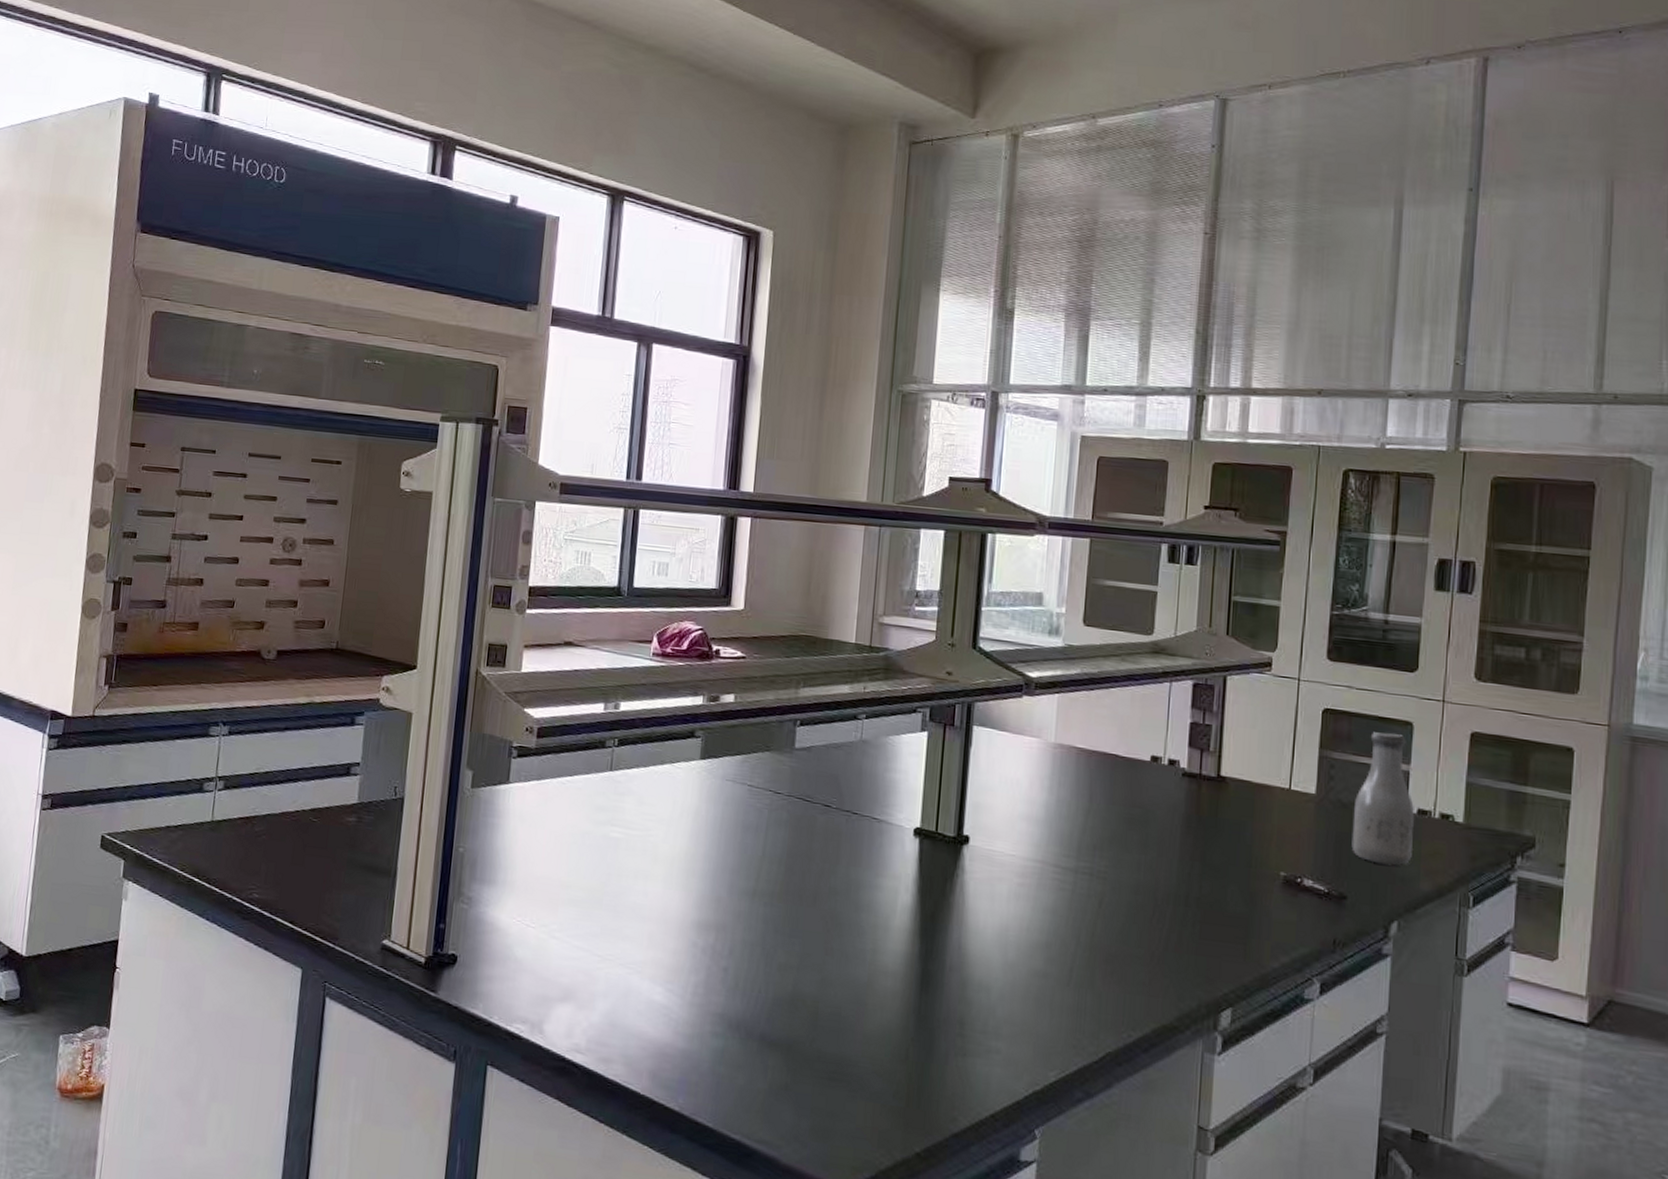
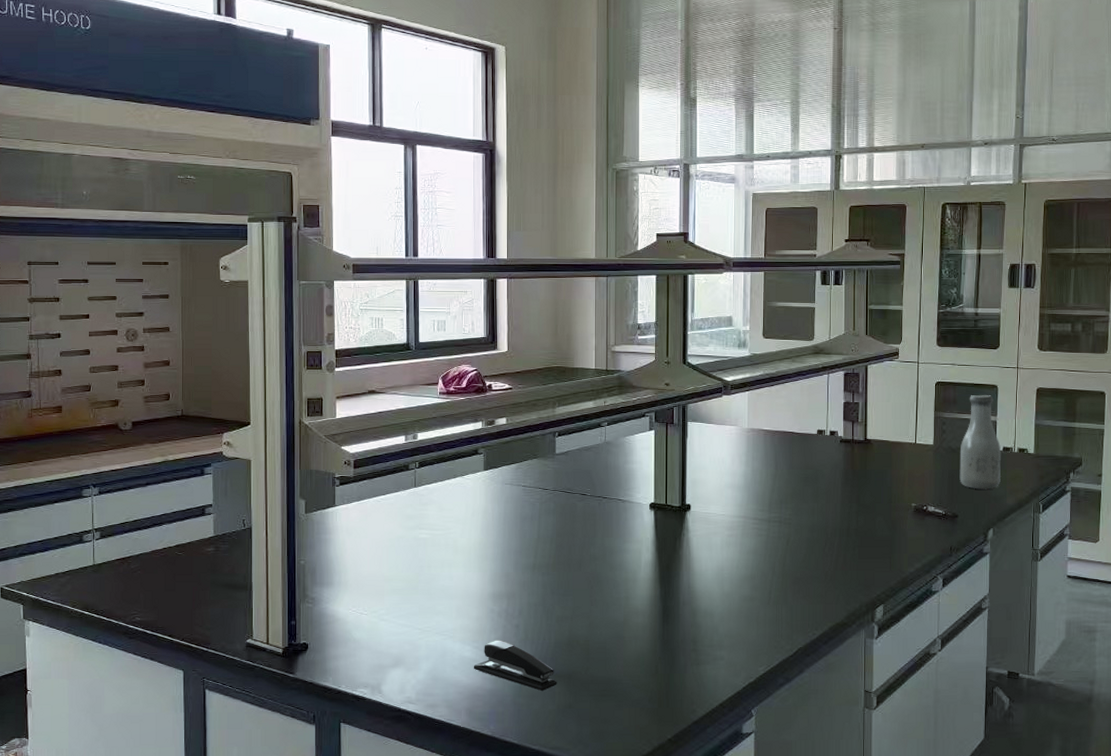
stapler: none [663,983,772,1061] -> present [473,640,557,691]

